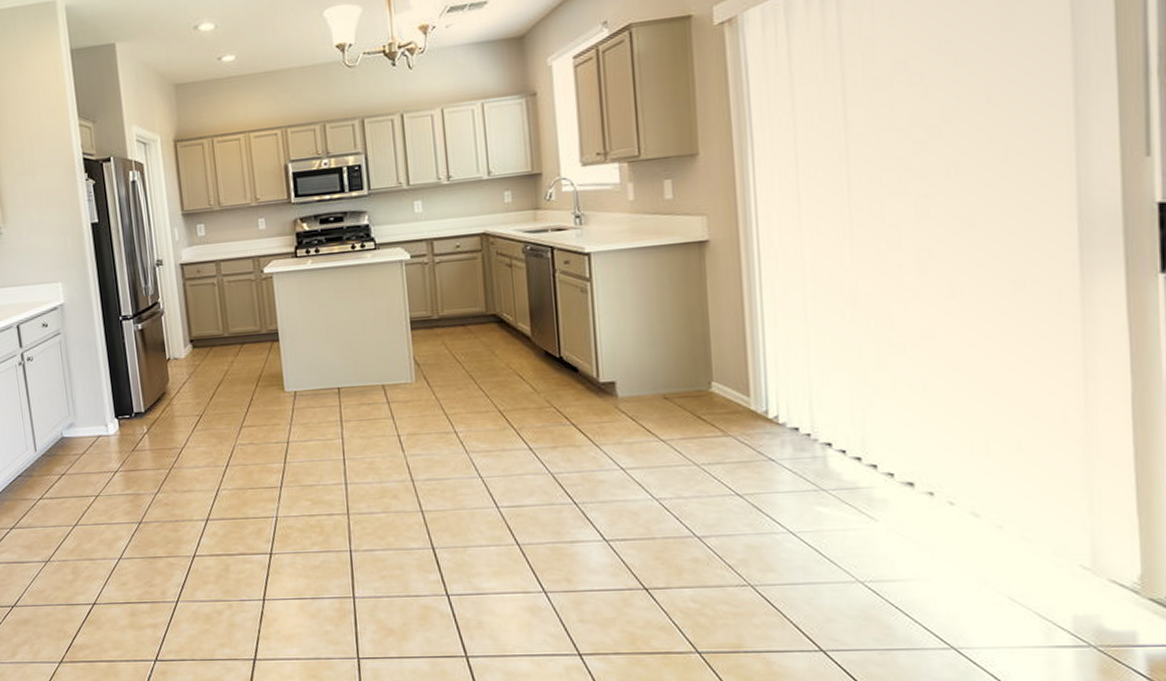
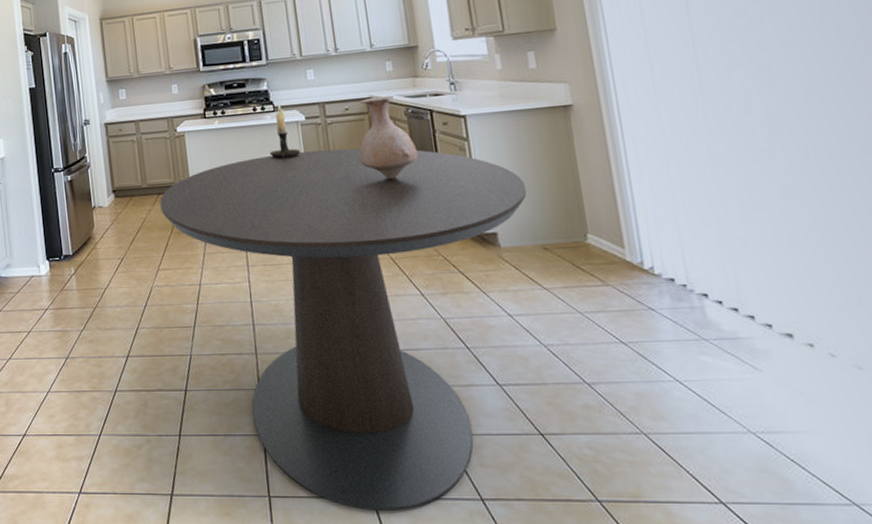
dining table: none [243,290,650,670] -> present [159,148,527,512]
candle holder: none [369,240,404,303] -> present [269,103,301,159]
vase: none [469,230,535,325] -> present [359,95,418,180]

